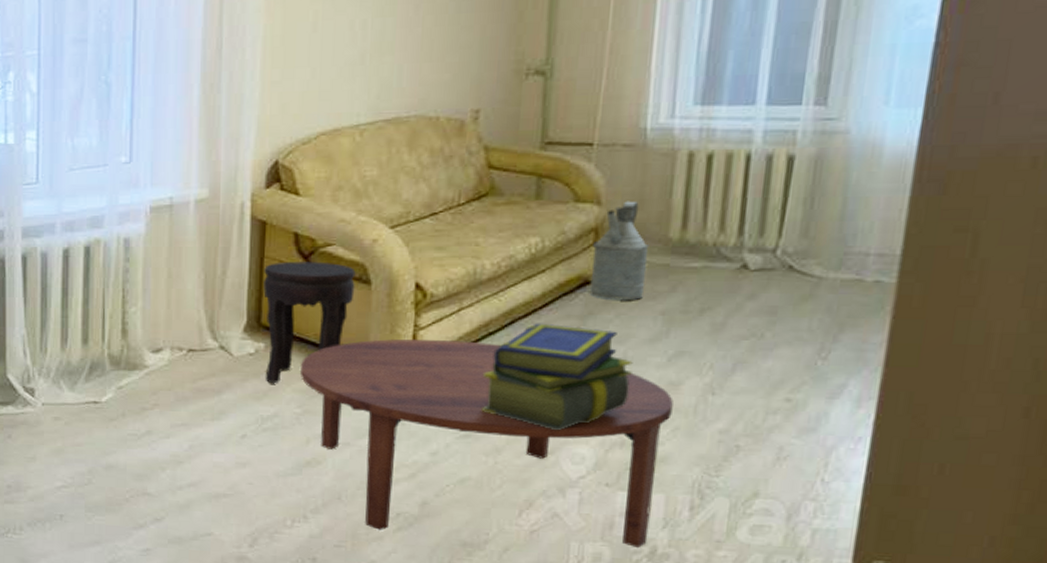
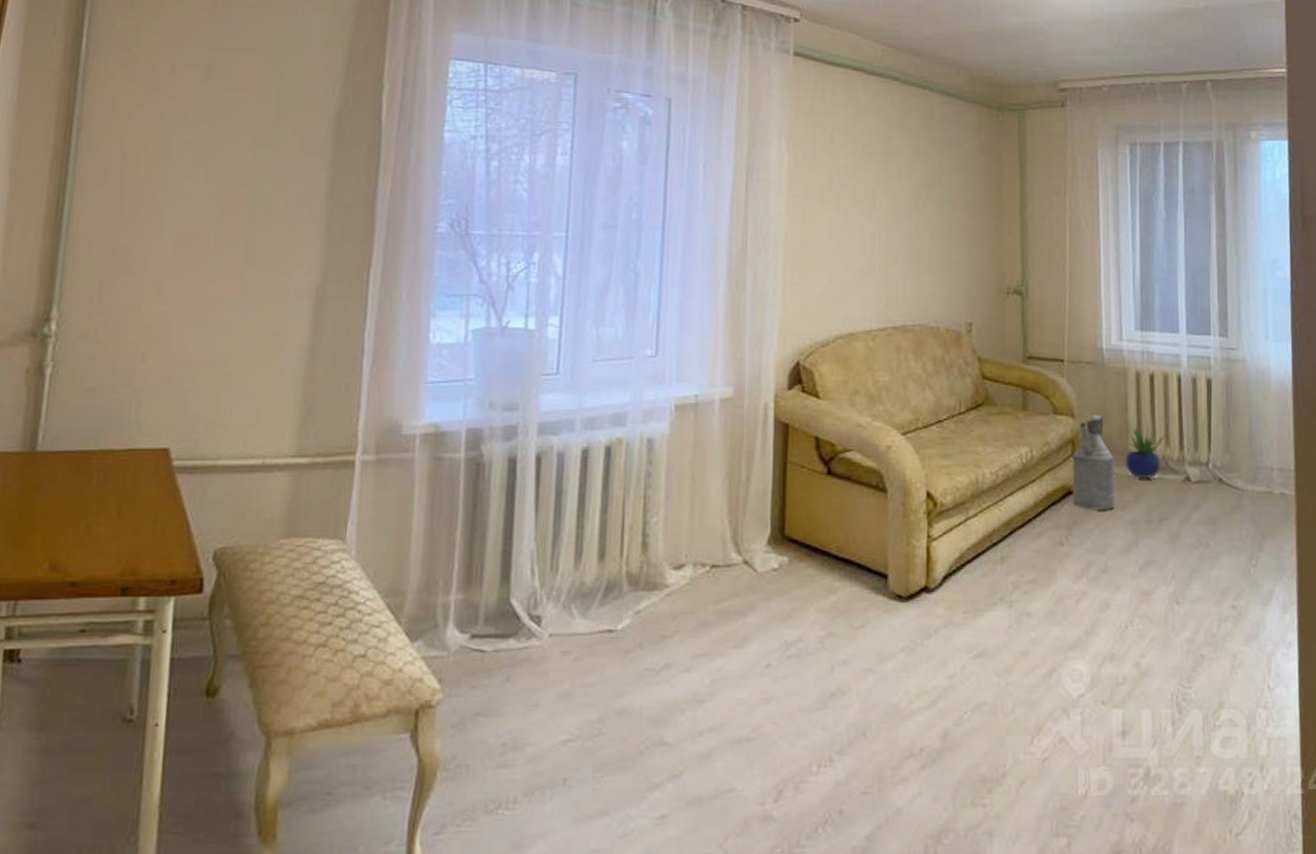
side table: present [263,261,356,384] -> none [786,467,873,603]
coffee table: present [301,339,674,547] -> none [824,550,1148,770]
stack of books: present [481,323,633,431] -> none [991,533,1113,646]
potted plant: none [662,209,722,267] -> present [1125,424,1166,478]

